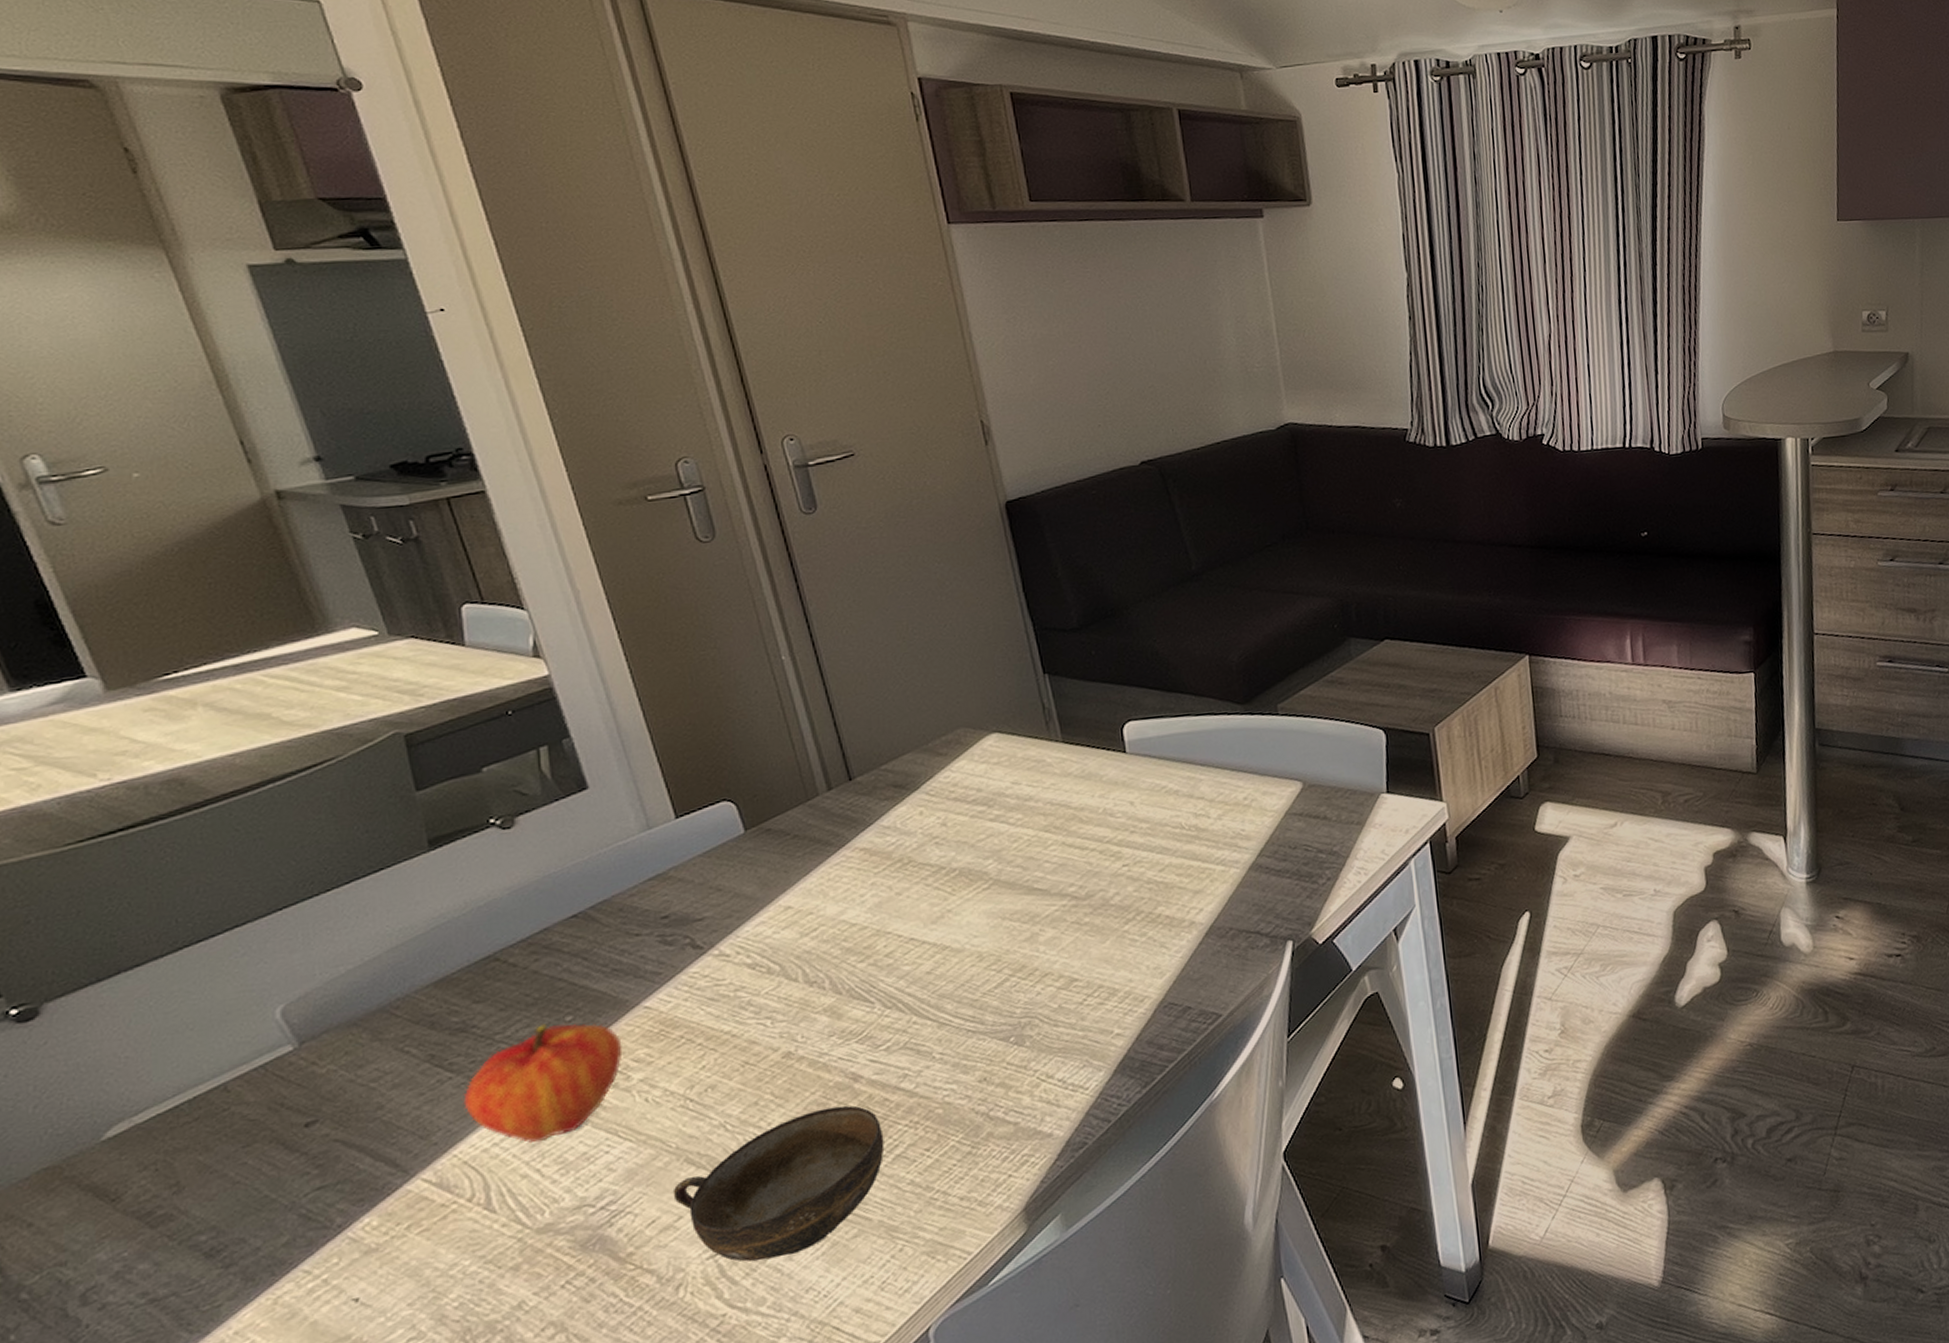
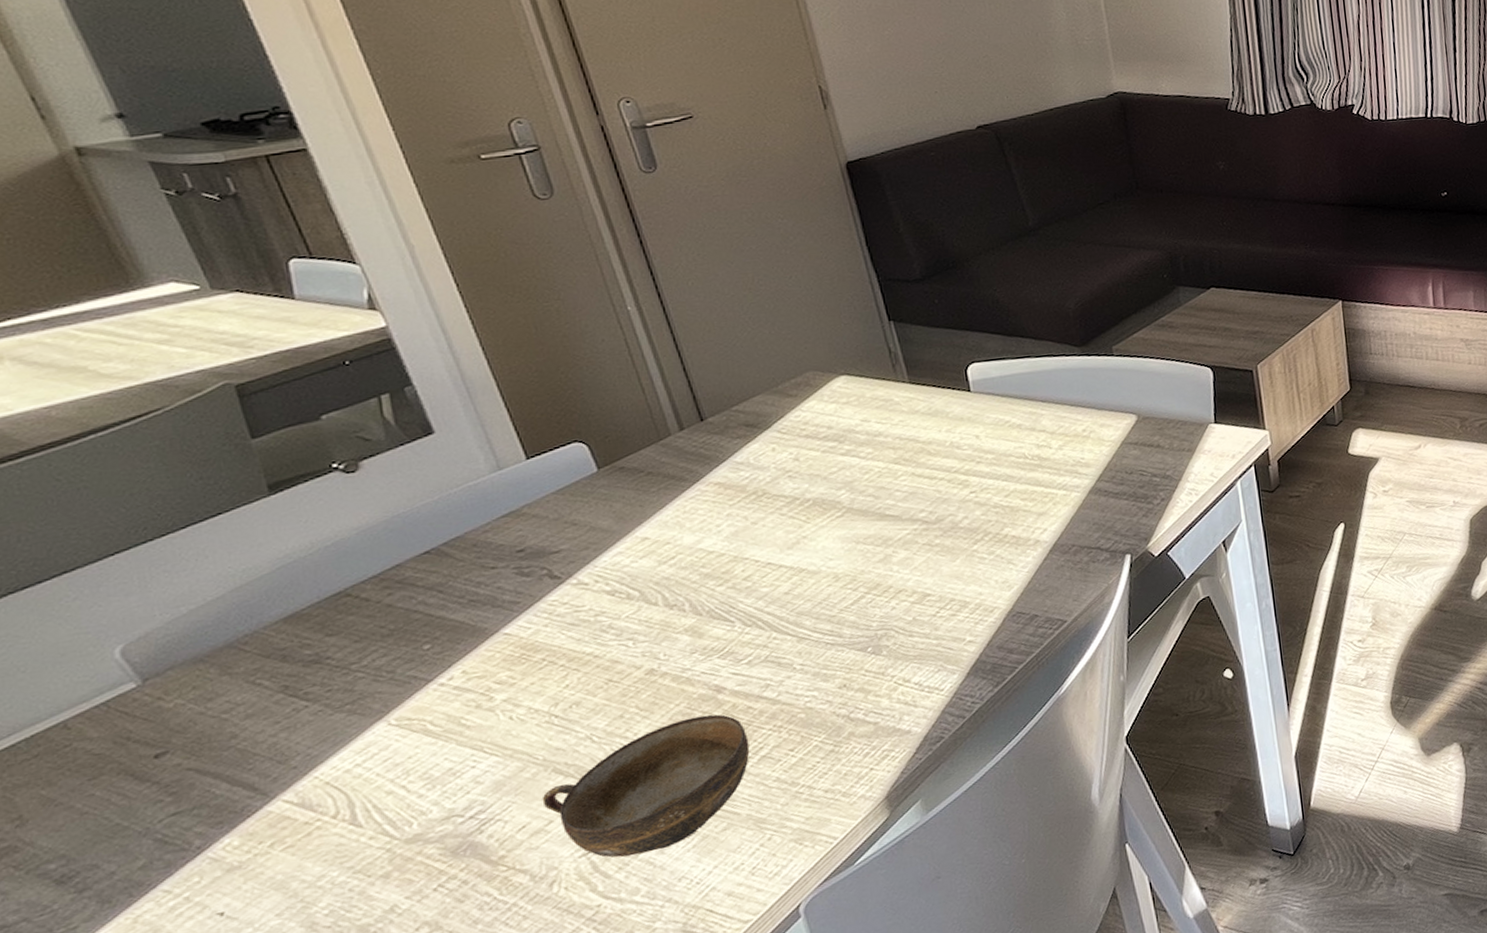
fruit: present [463,1023,623,1144] -> none [321,650,484,763]

